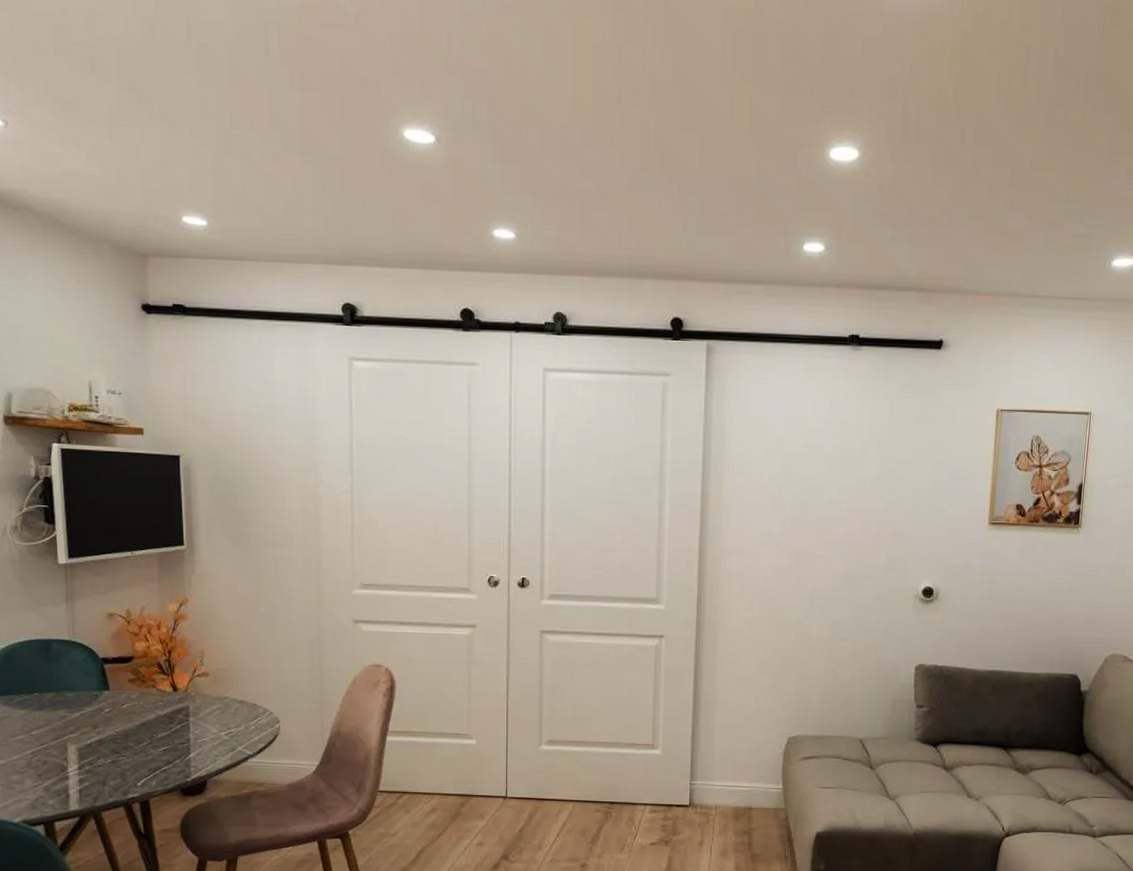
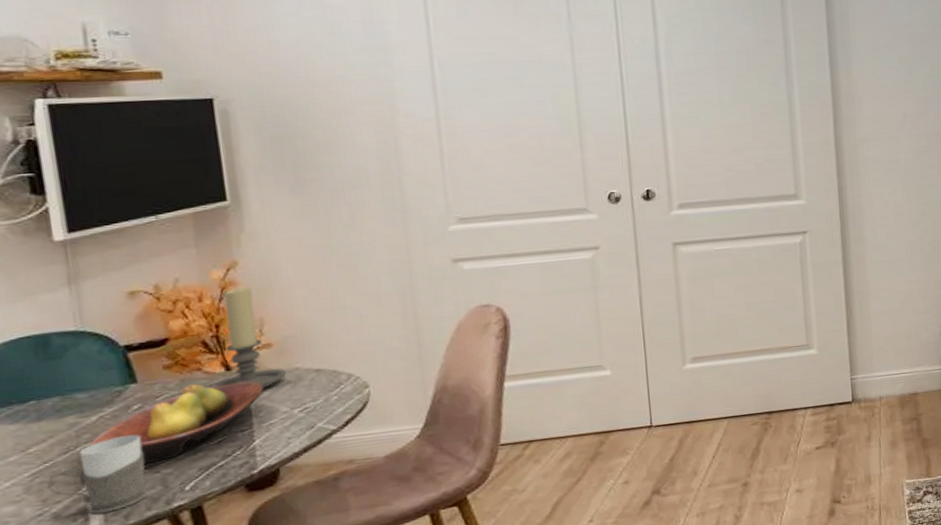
mug: none [43,733,111,793] -> present [47,435,147,514]
fruit bowl: none [72,698,199,758] -> present [89,381,263,464]
candle holder: none [161,621,218,711] -> present [209,287,286,389]

